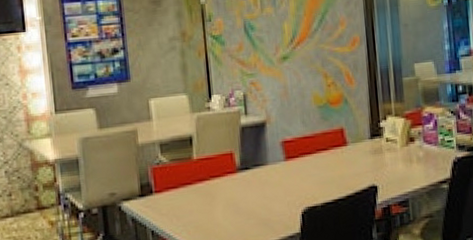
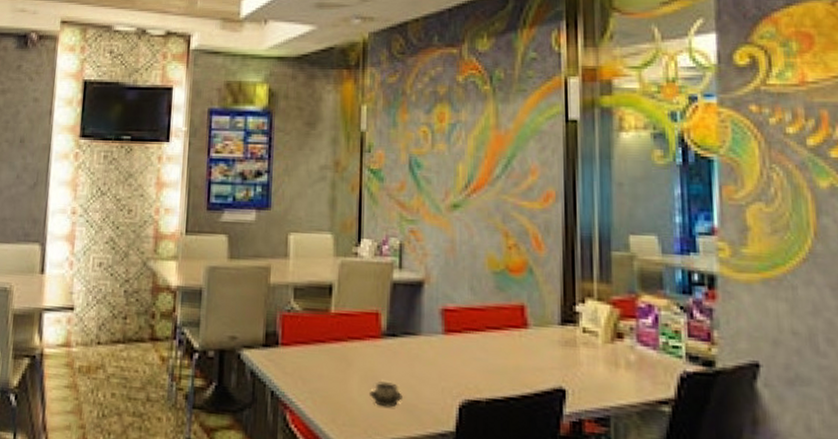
cup: none [232,205,258,225] -> present [370,382,403,407]

